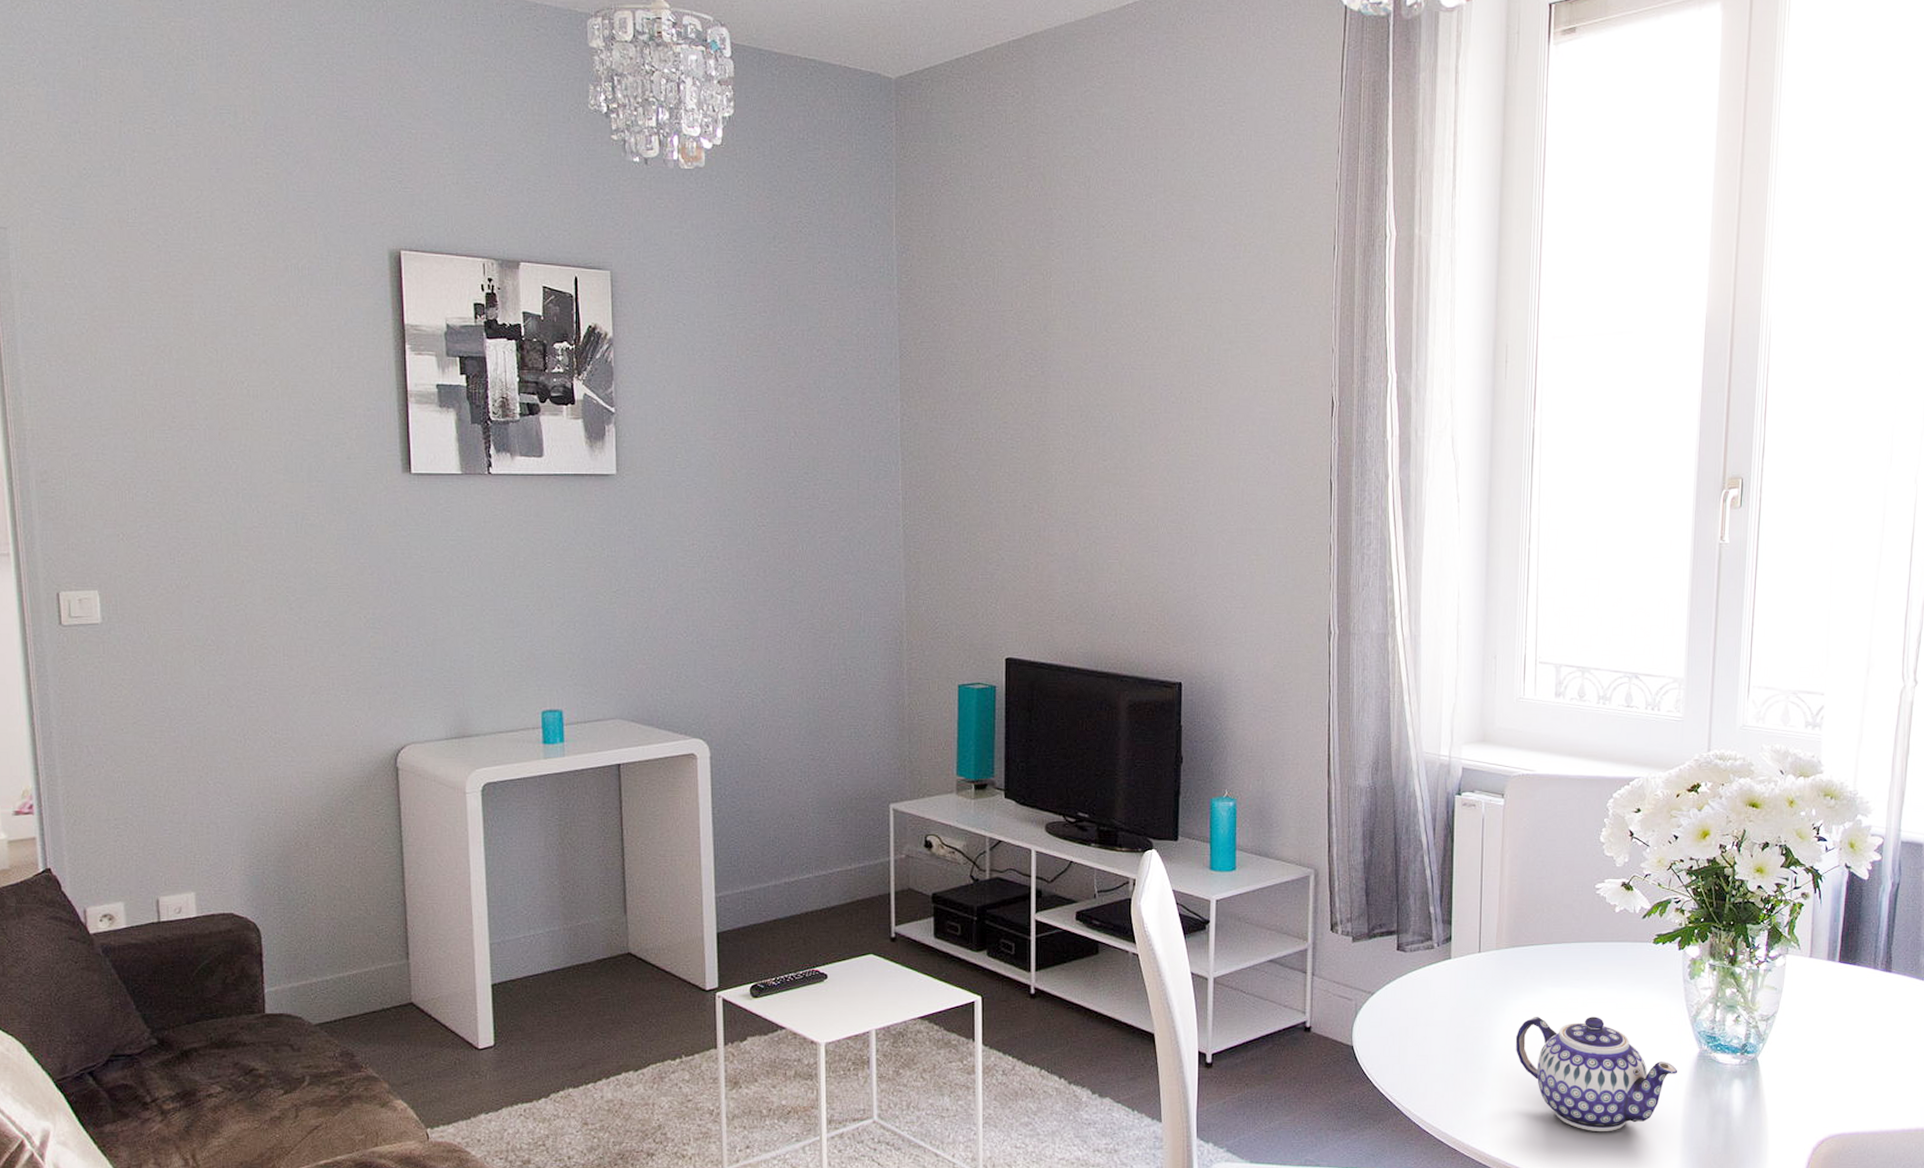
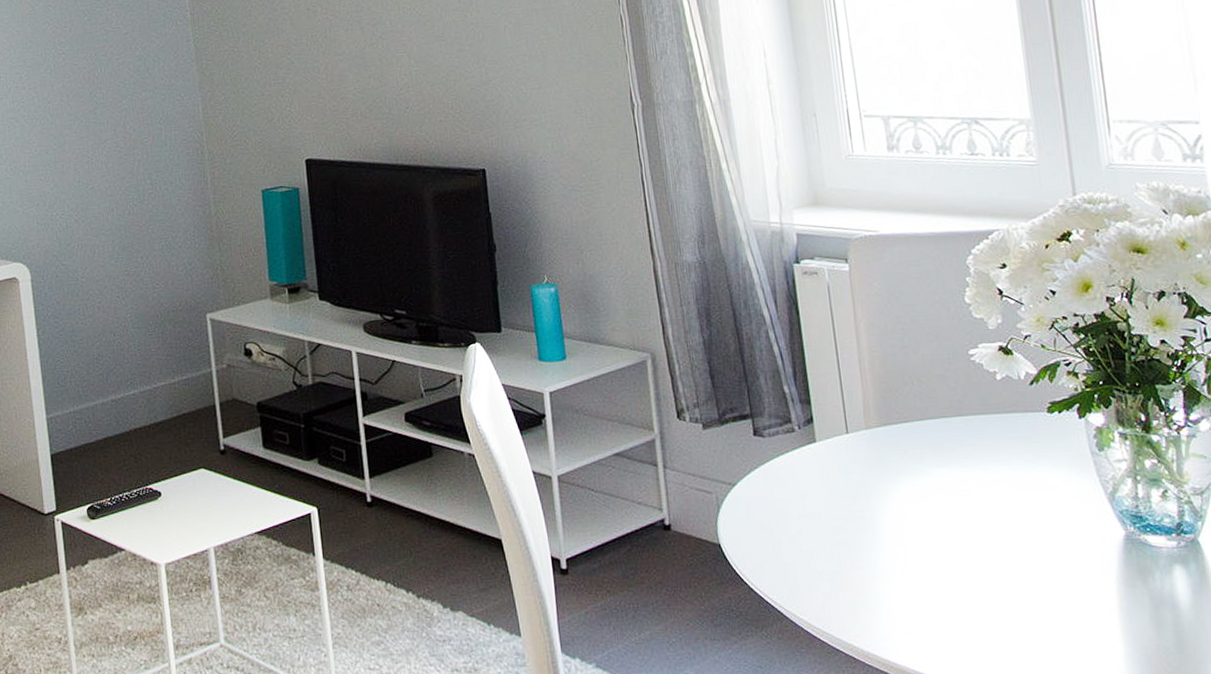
teapot: present [1515,1017,1678,1131] -> none [903,499,1104,632]

